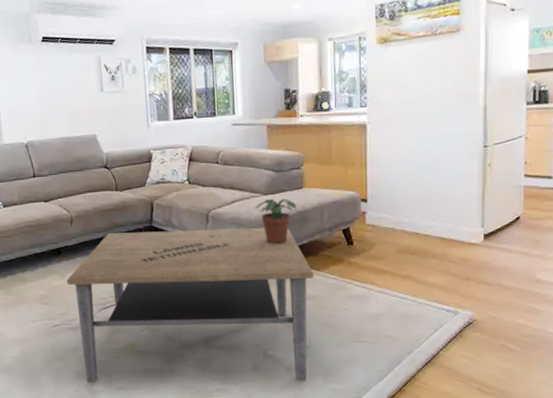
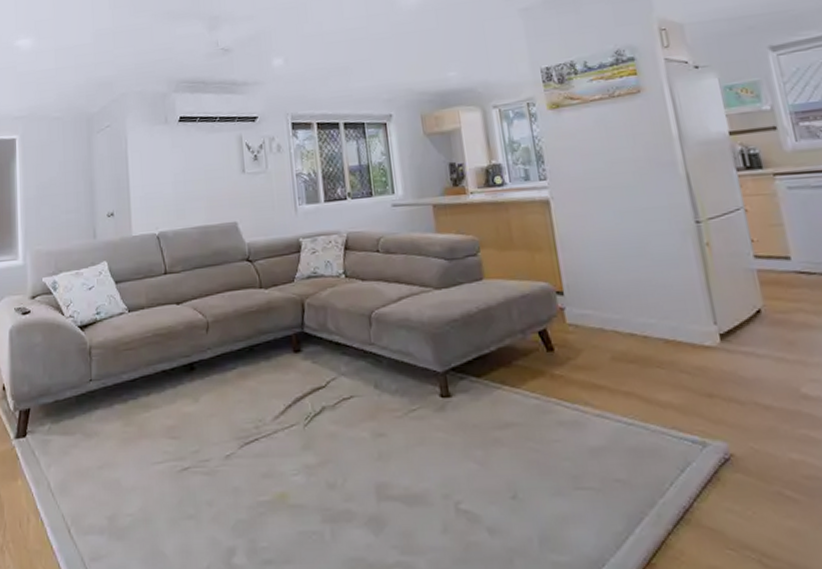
coffee table: present [66,227,315,382] -> none [200,330,517,552]
potted plant: present [255,198,297,245] -> none [427,293,478,353]

